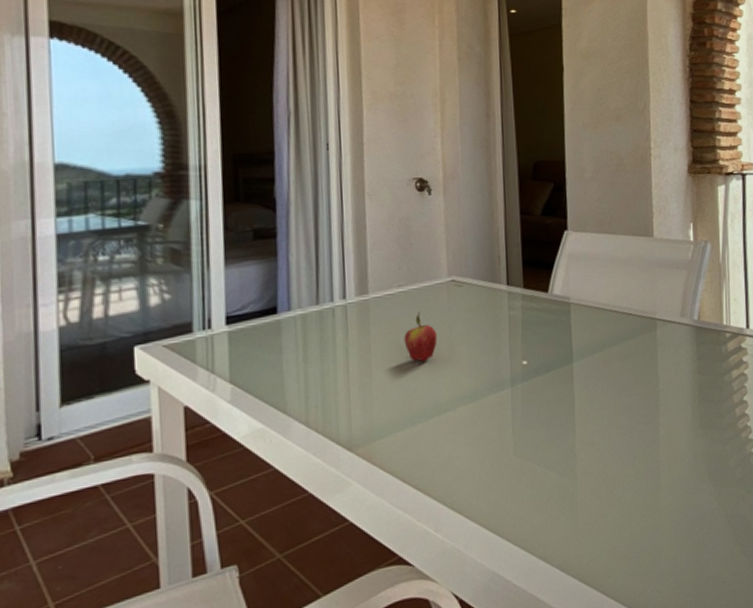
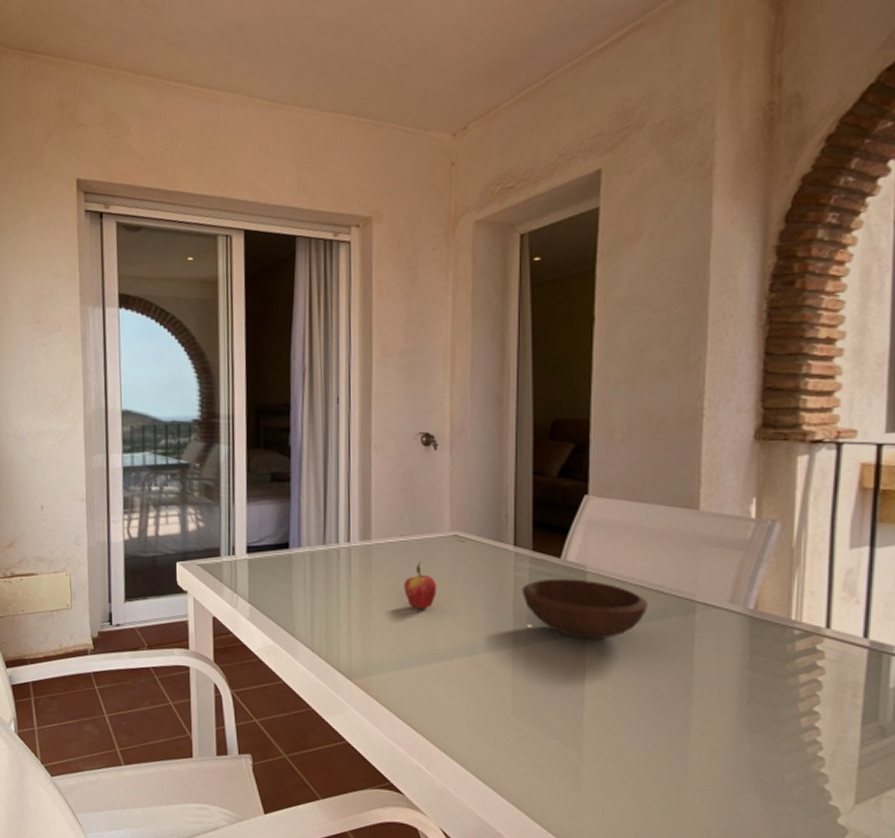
bowl: none [515,311,621,368] -> present [521,578,647,640]

